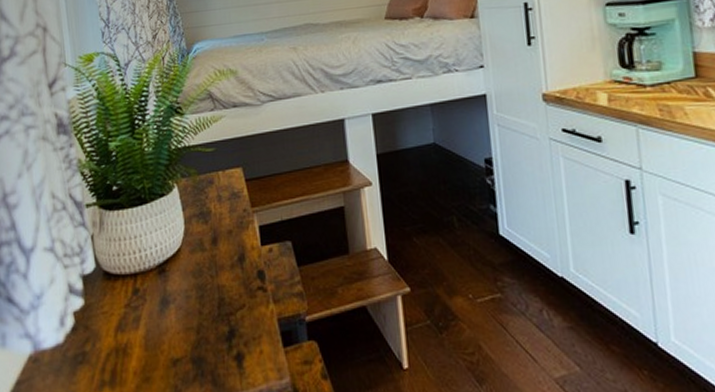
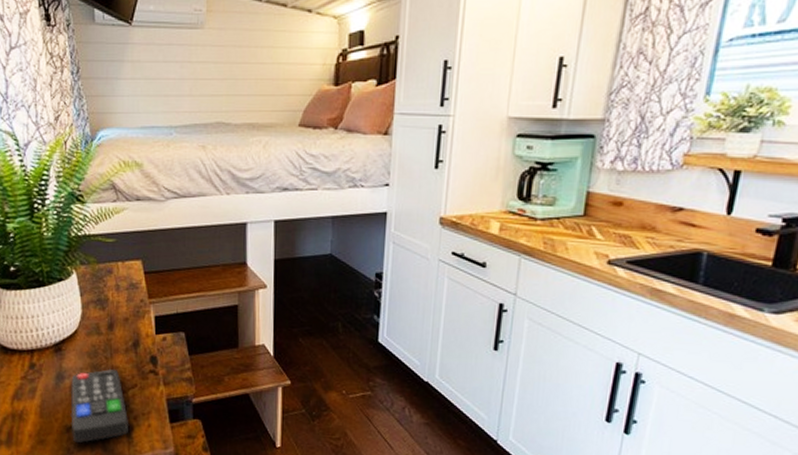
remote control: none [176,288,240,379] -> present [70,368,129,444]

